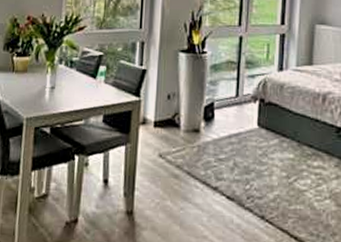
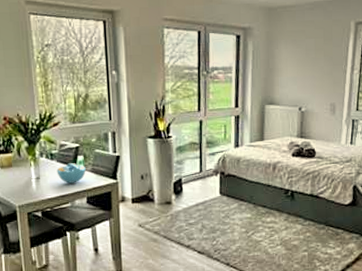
bowl: none [74,73,107,97] -> present [56,163,86,183]

